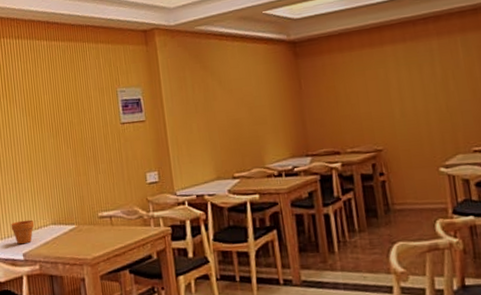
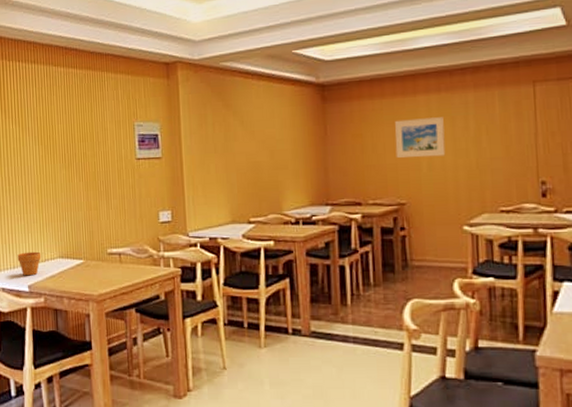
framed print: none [365,65,416,106] -> present [395,117,446,158]

